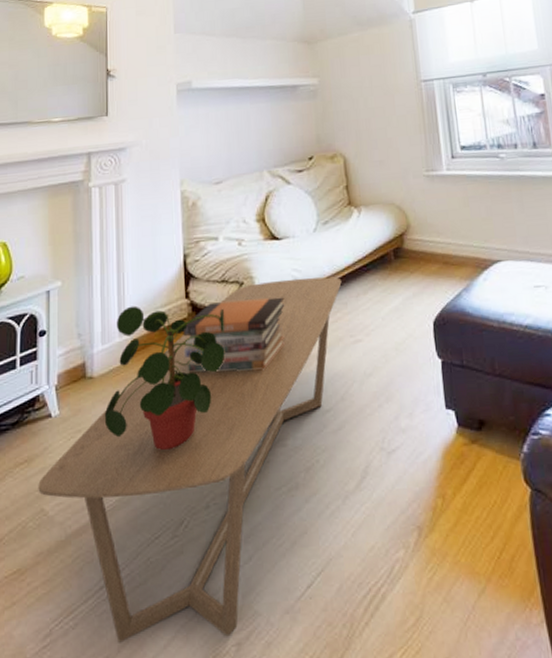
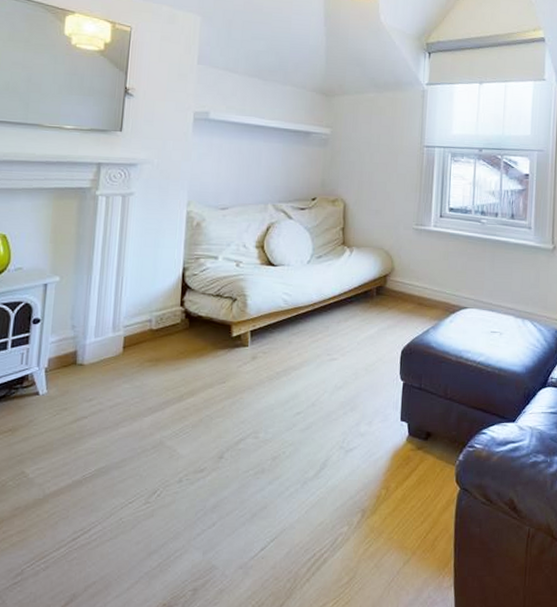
coffee table: present [38,277,342,643] -> none [20,300,327,584]
potted plant: present [104,305,225,451] -> none [90,307,216,433]
book stack: present [182,297,285,373] -> none [174,313,273,375]

